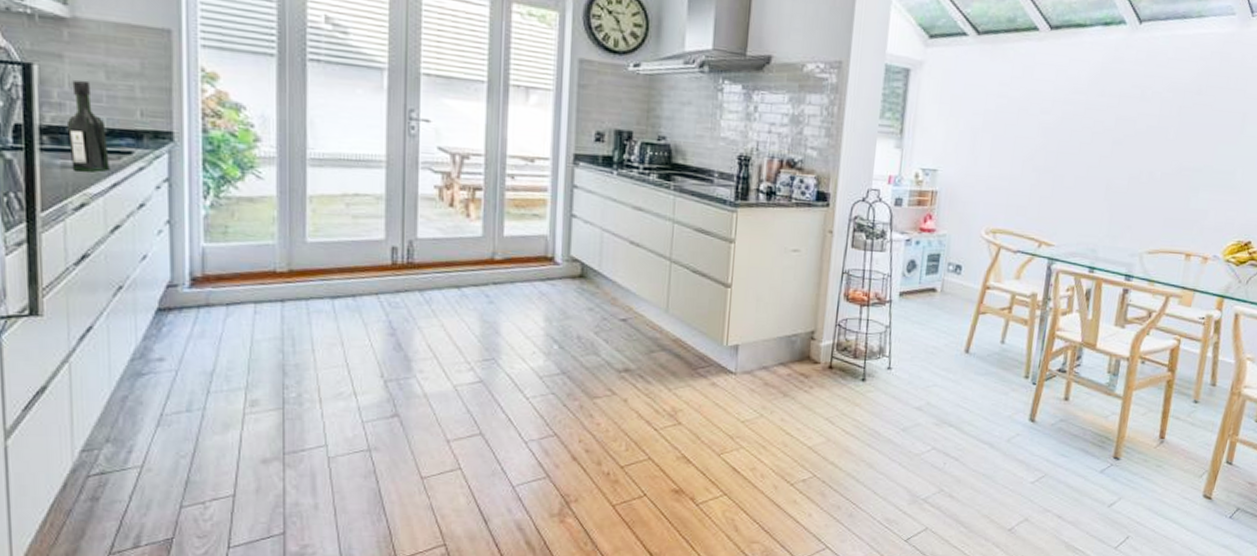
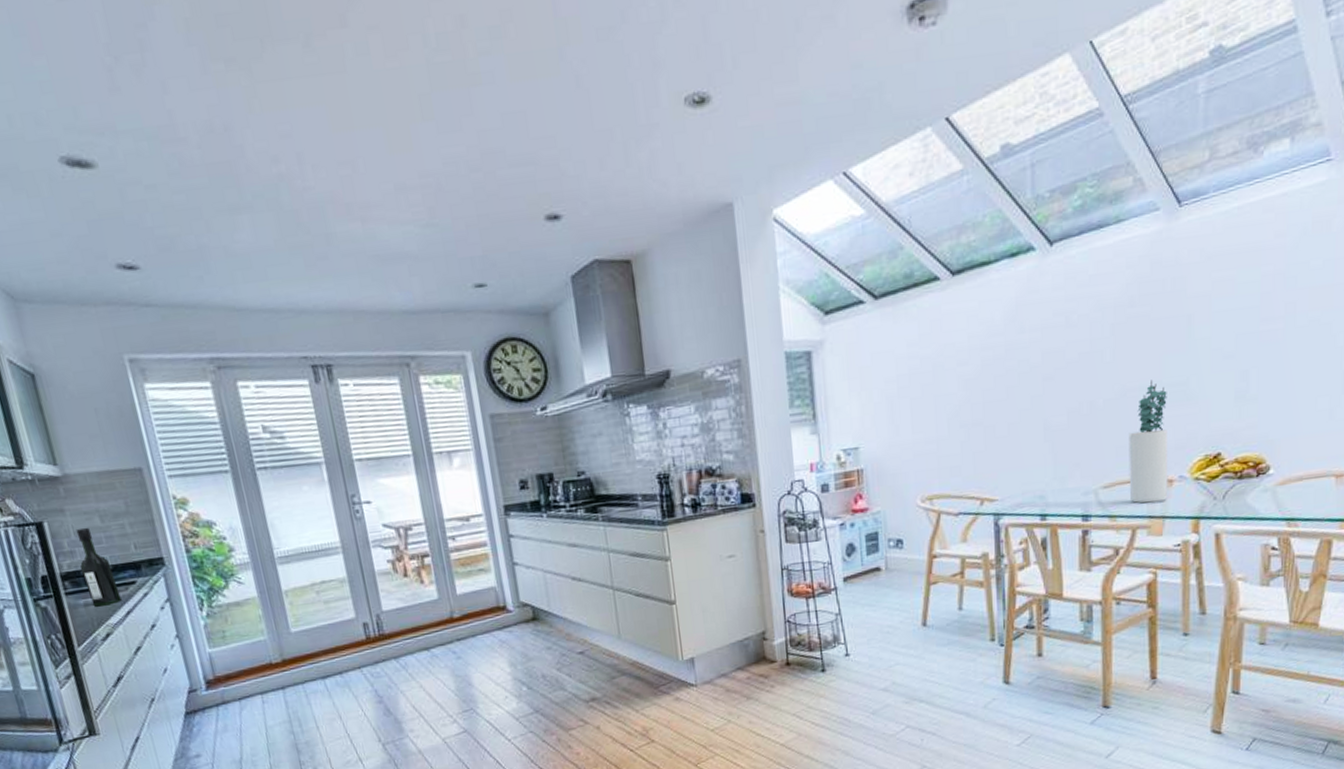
vase: none [1169,163,1216,276] -> present [1128,379,1168,504]

